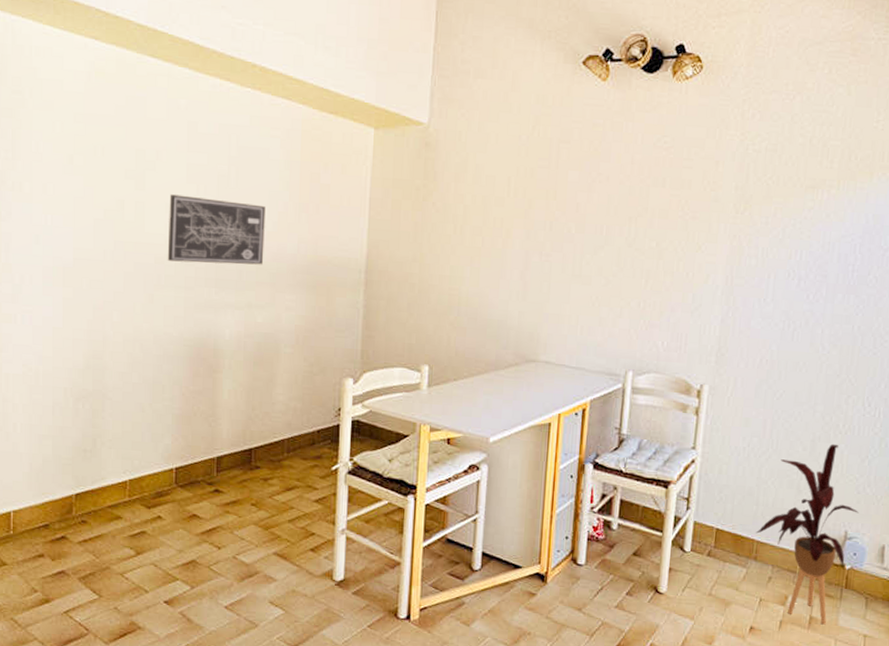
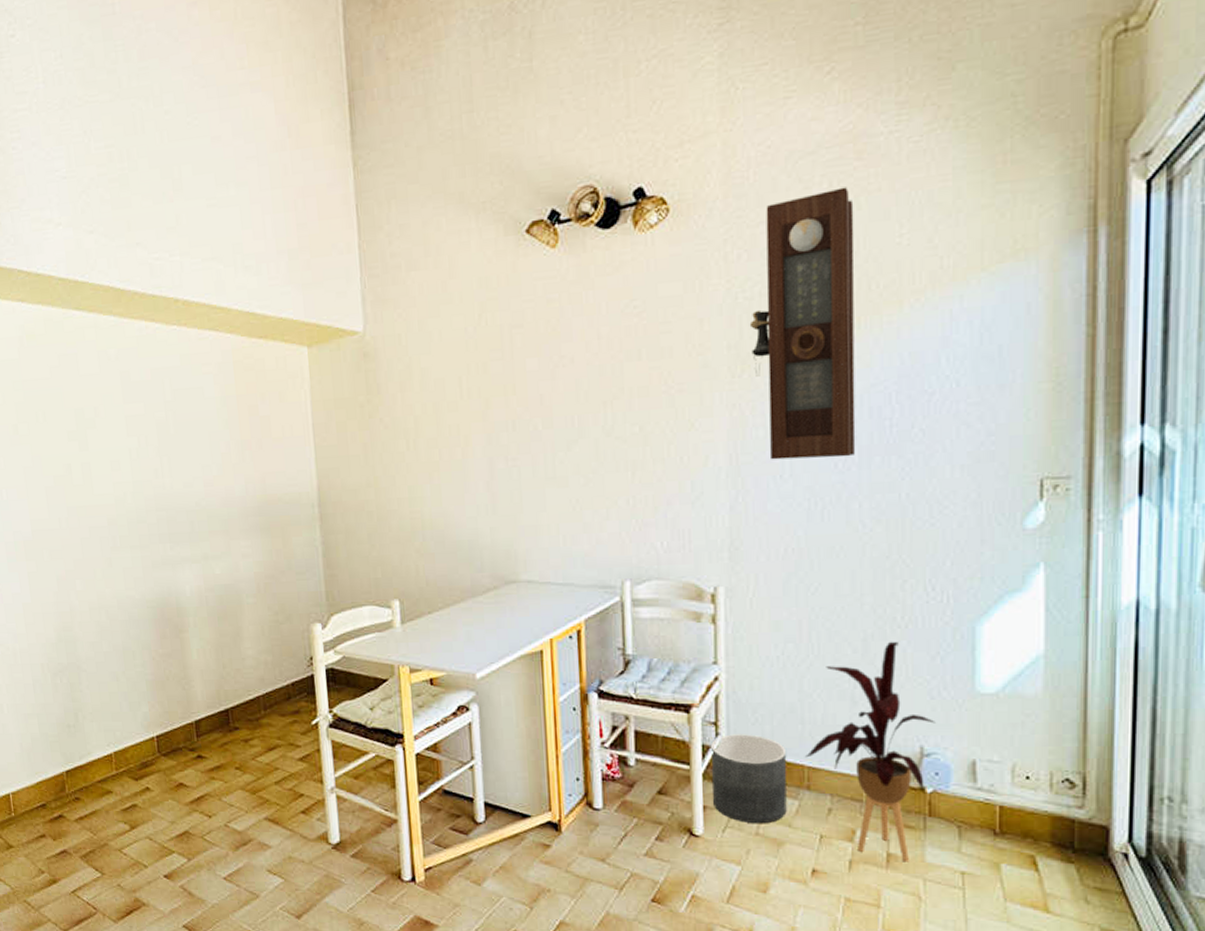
wall art: present [167,194,265,265] -> none [113,448,214,521]
planter: none [677,509,742,586] -> present [711,734,787,824]
pendulum clock: none [754,75,846,291] -> present [749,187,856,460]

